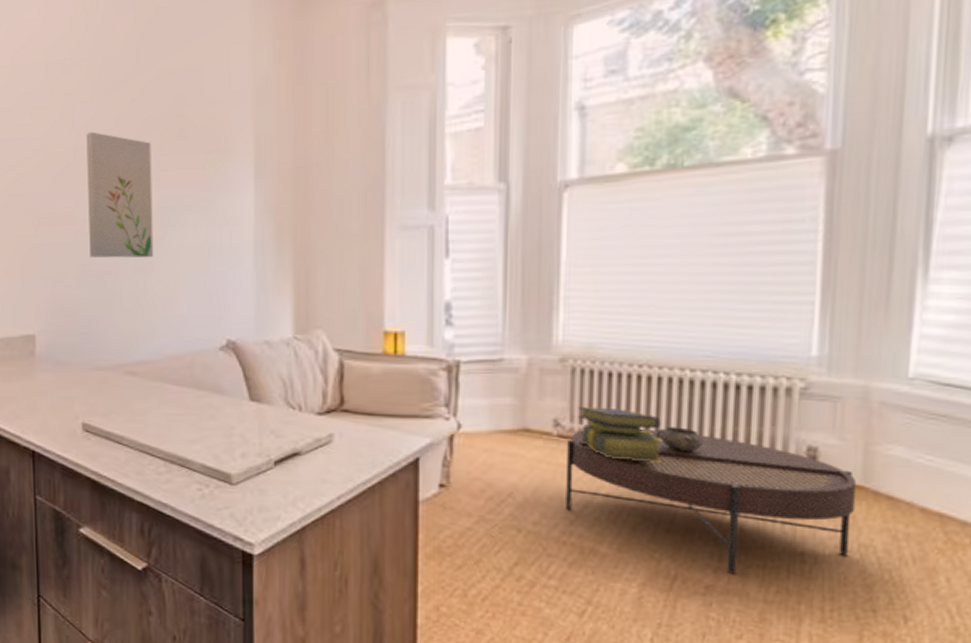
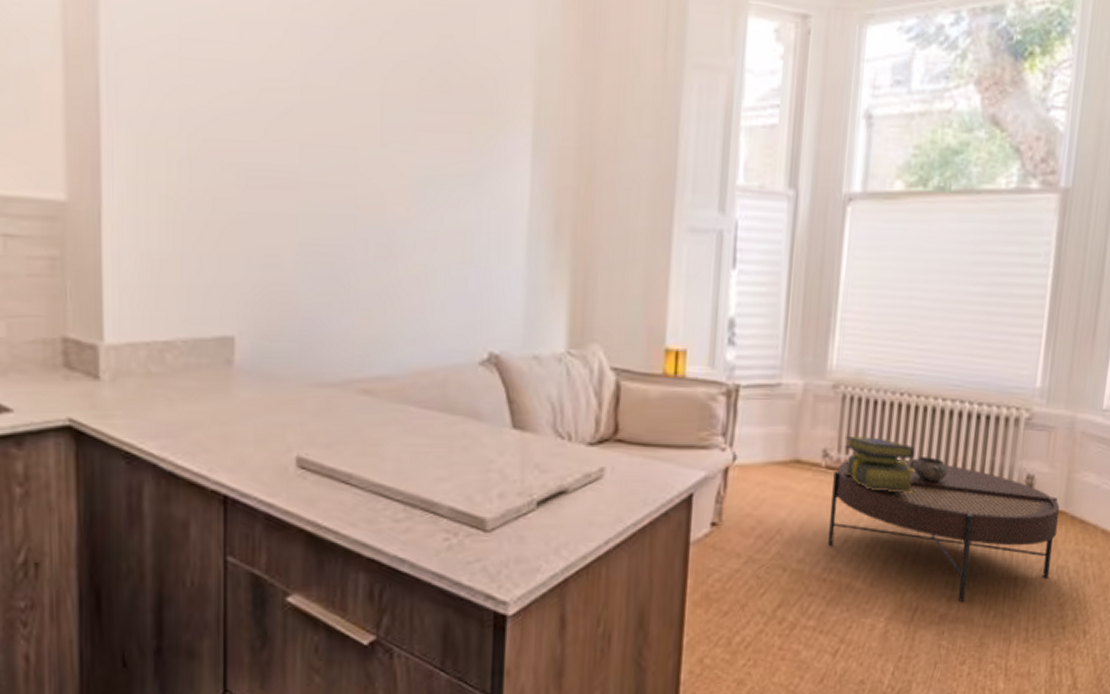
wall art: present [86,131,154,258] -> none [317,65,406,243]

